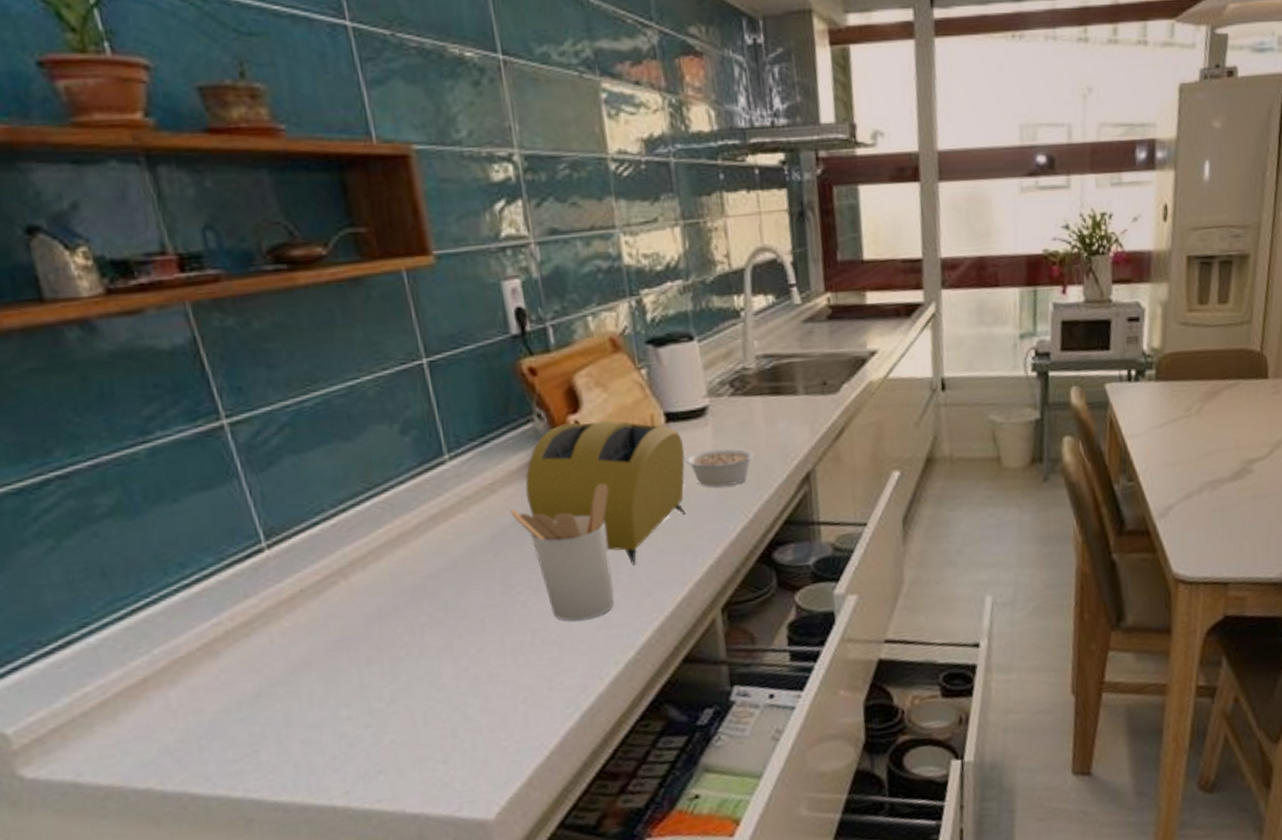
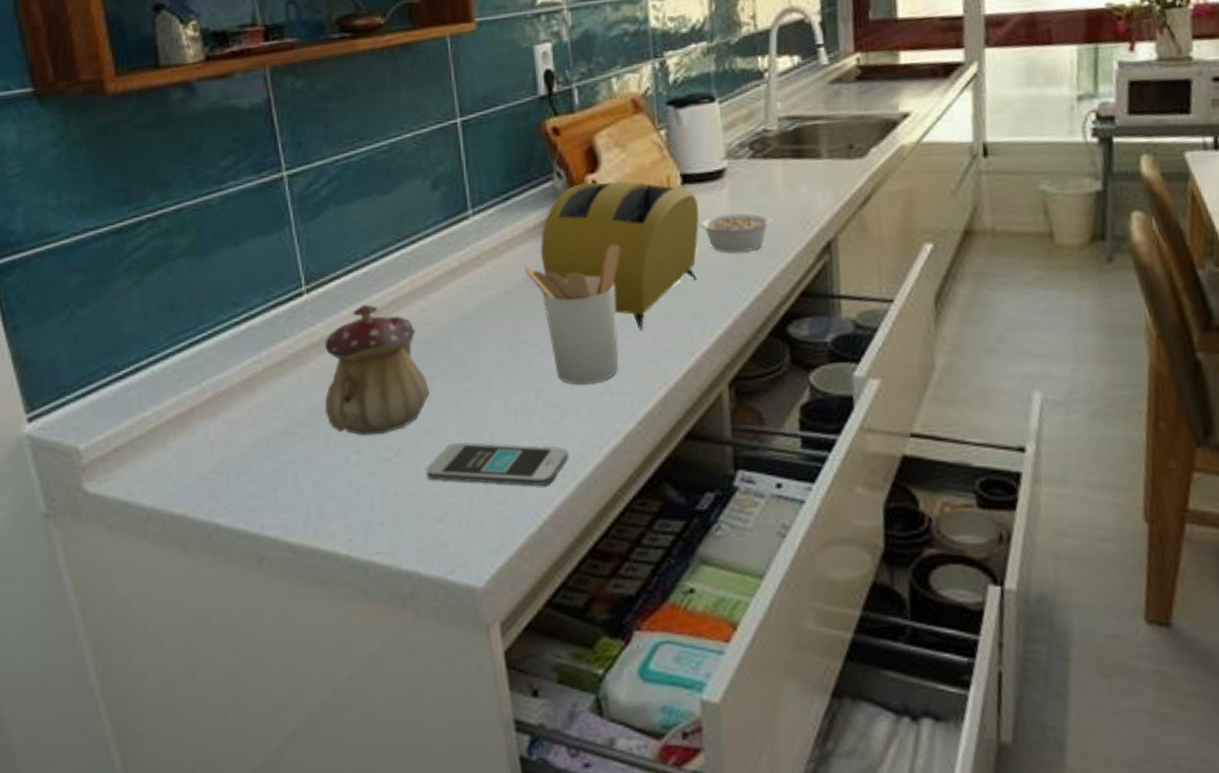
teapot: none [295,557,421,689] -> present [325,305,430,436]
smartphone: none [423,681,571,725] -> present [426,443,569,486]

